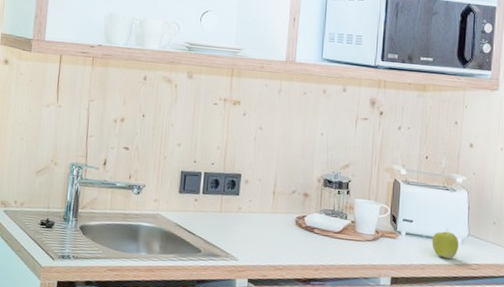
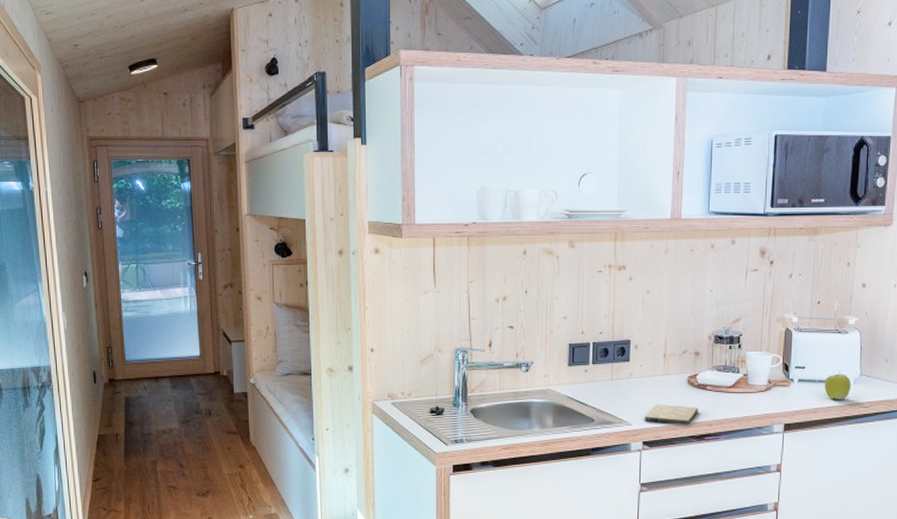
cutting board: none [251,241,305,267] -> present [644,404,698,425]

